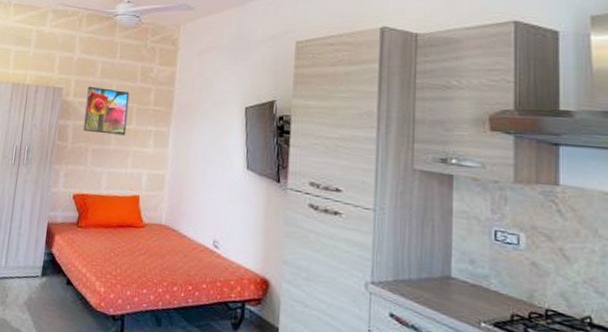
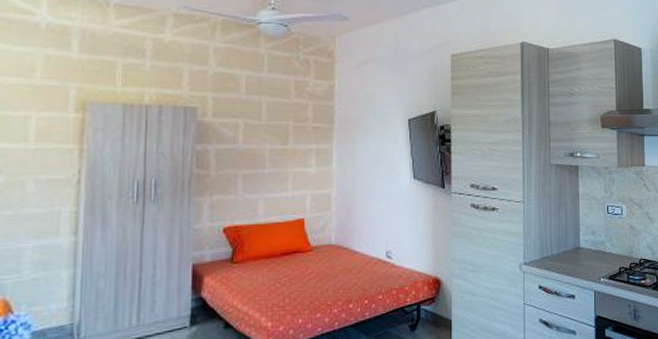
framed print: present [83,86,130,136] -> none [228,104,283,157]

